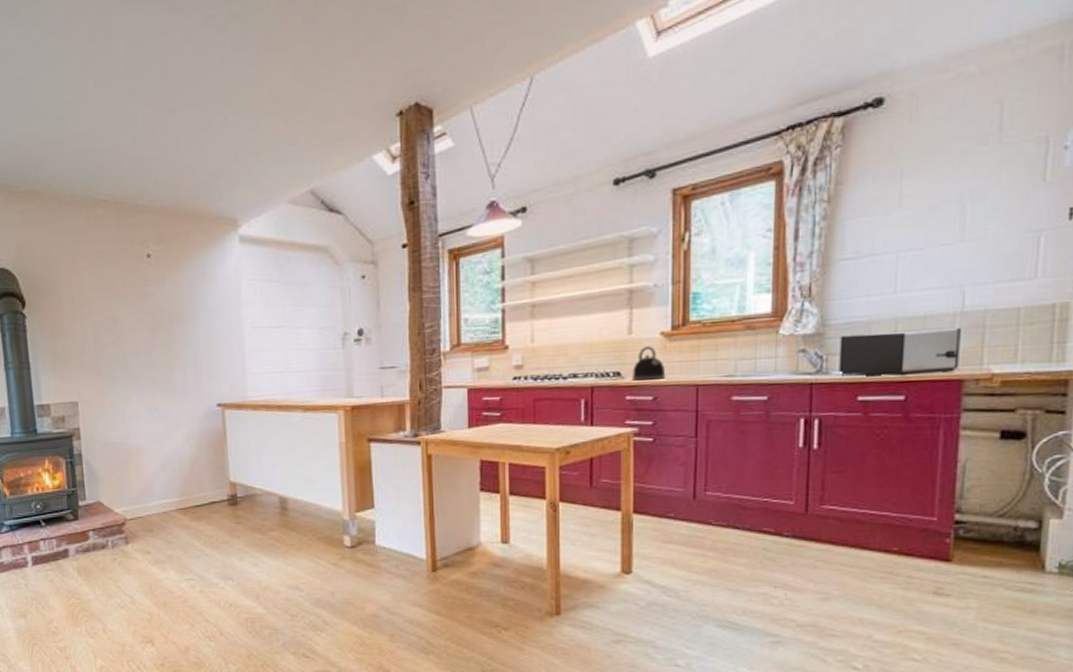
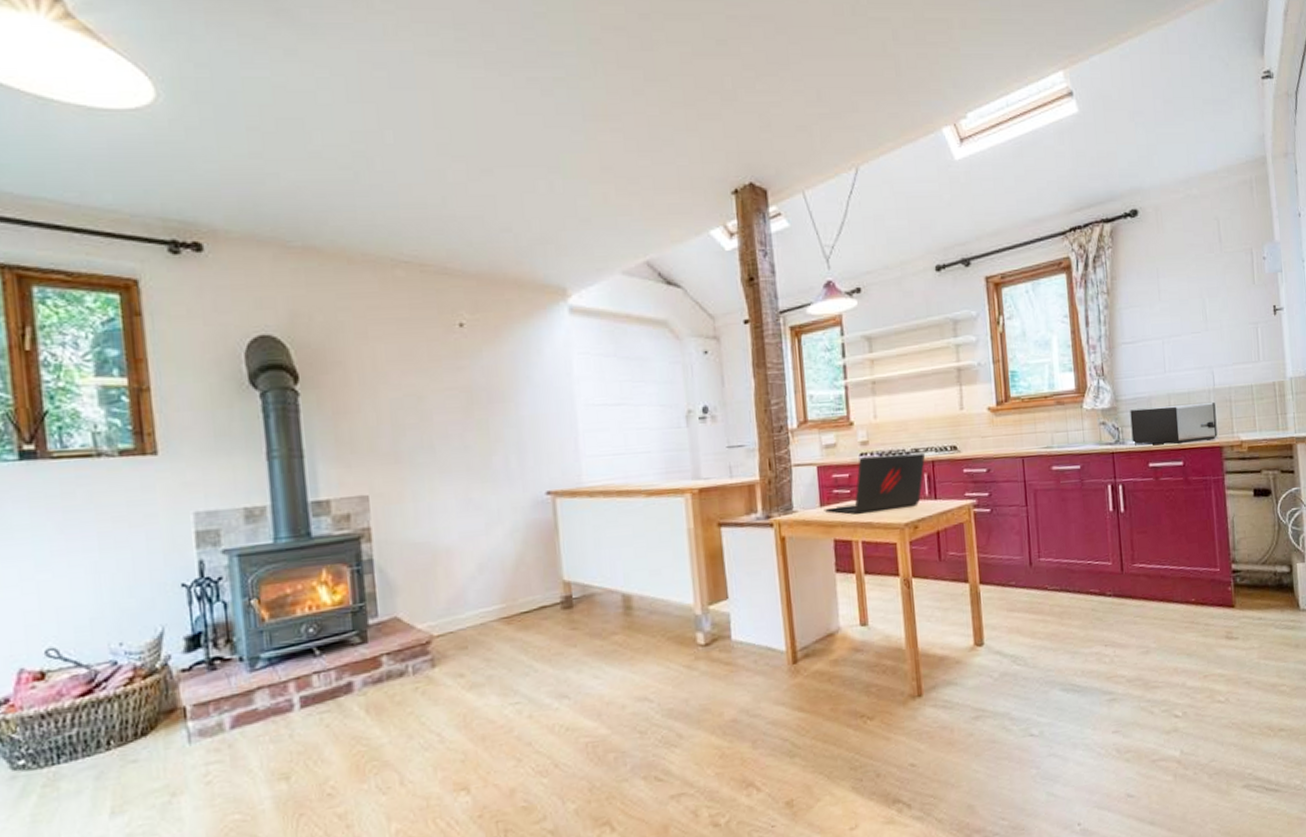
laptop: none [472,378,585,437] -> present [824,452,926,514]
kettle: present [632,346,666,382] -> none [967,421,996,455]

